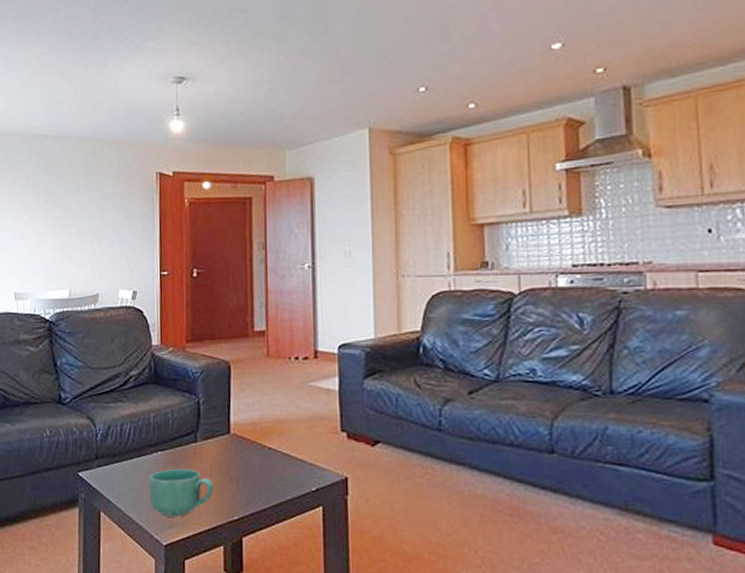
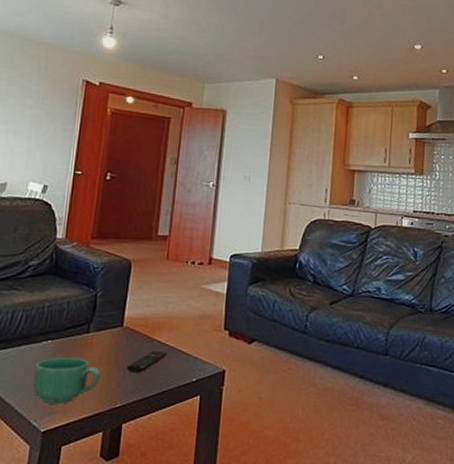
remote control: none [239,459,281,483] -> present [126,351,168,373]

